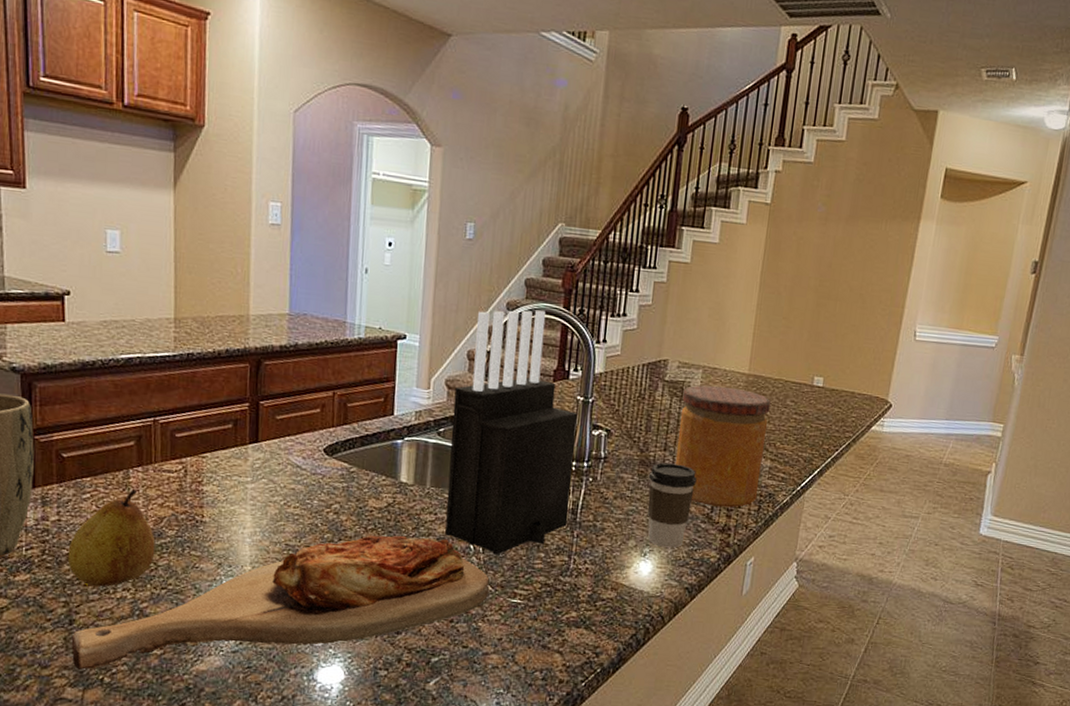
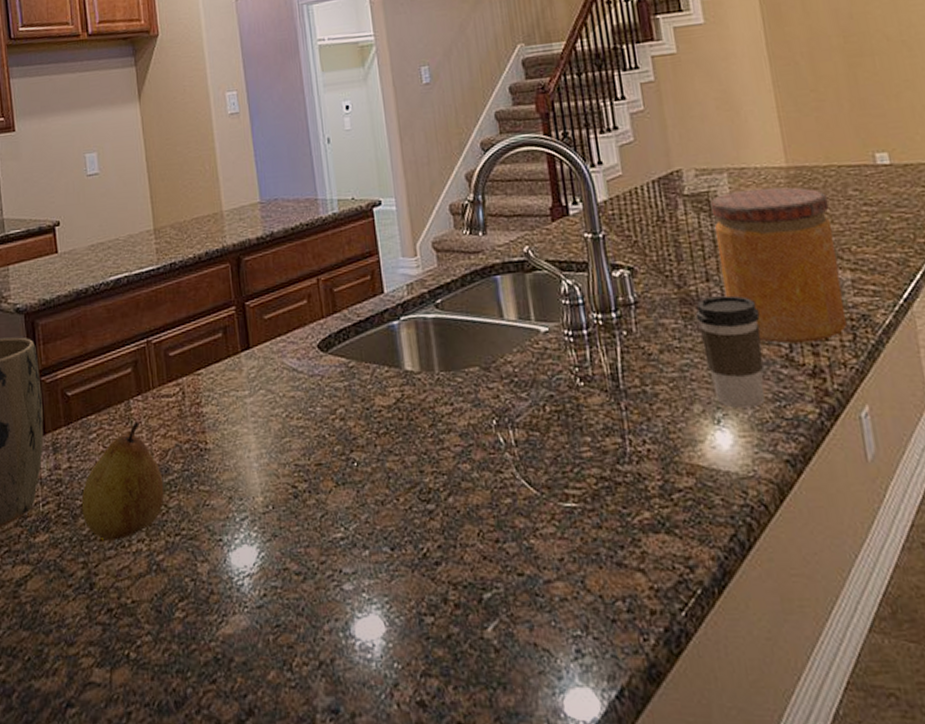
cutting board: present [71,535,490,670] -> none [93,434,534,644]
knife block: present [445,310,577,555] -> none [444,143,610,447]

